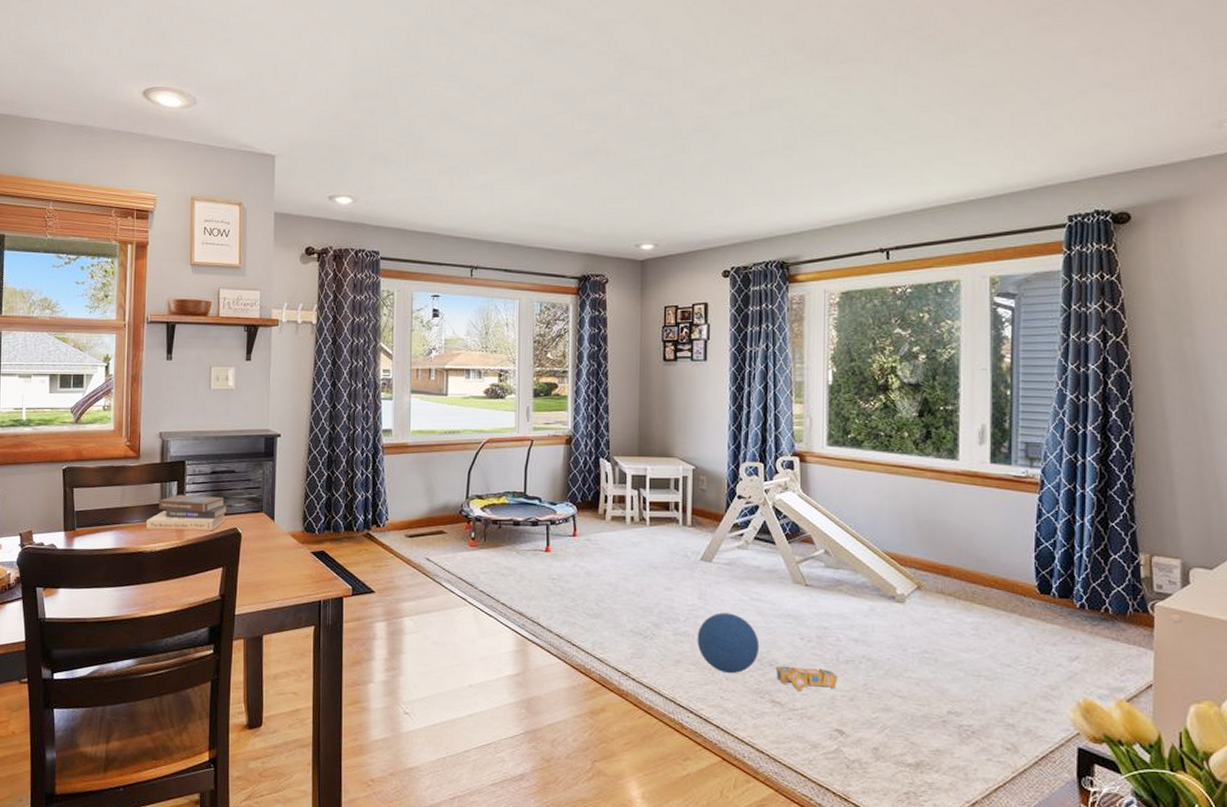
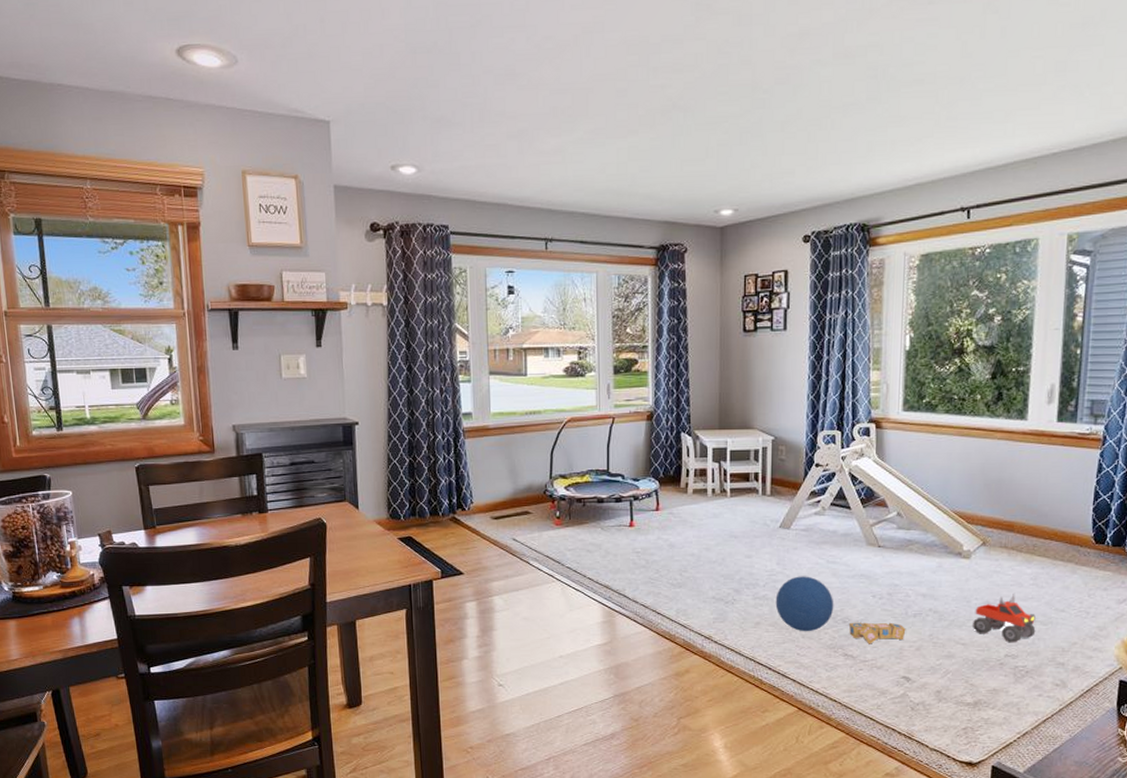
books: present [146,494,227,531] -> none [228,487,310,525]
toy truck: none [911,643,980,699] -> present [973,592,1036,643]

